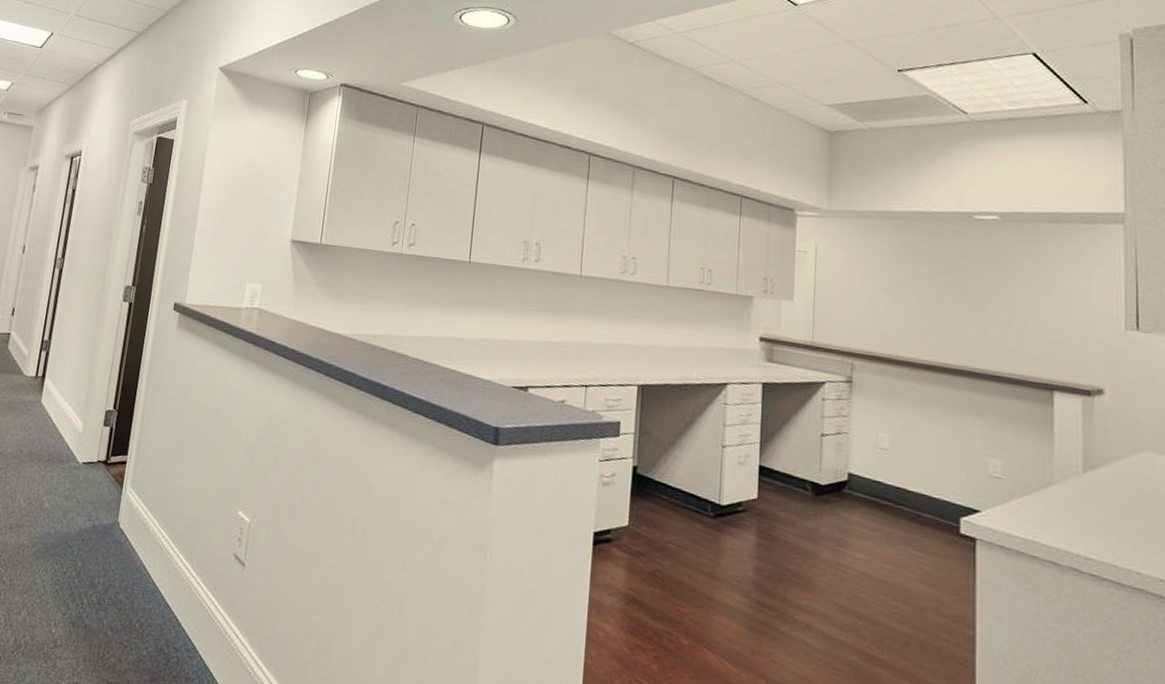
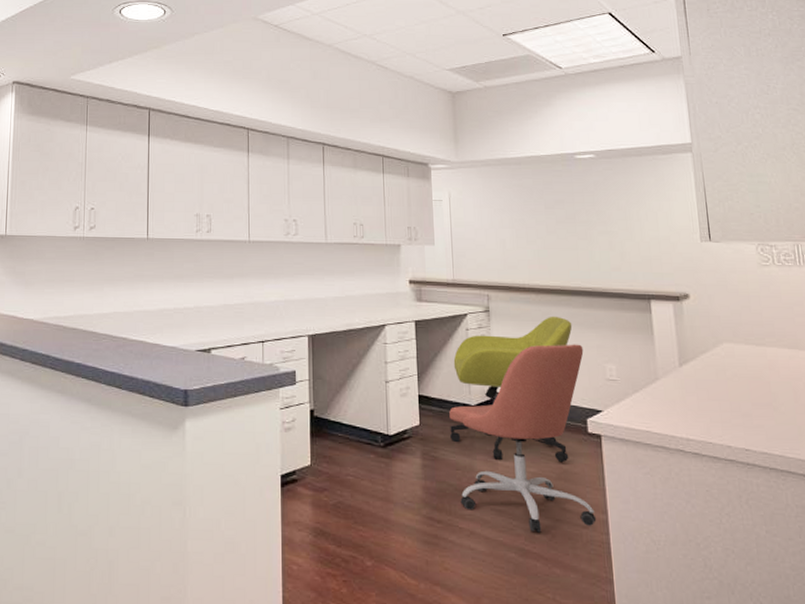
office chair: none [791,395,952,564] -> present [449,316,572,463]
office chair: none [793,426,963,640] -> present [449,344,597,533]

